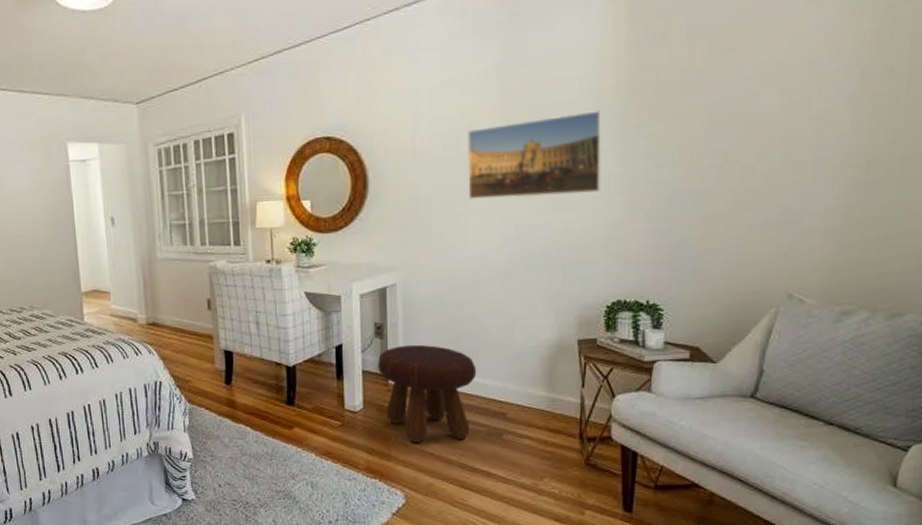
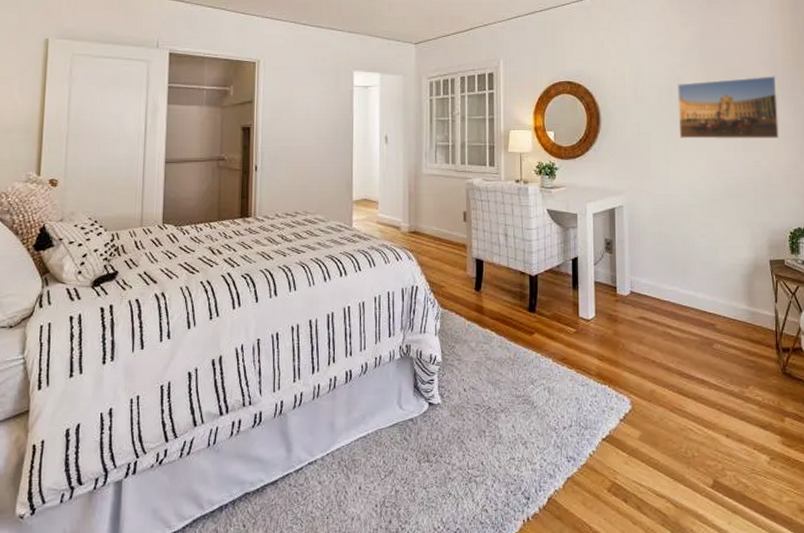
footstool: present [378,344,477,443] -> none [608,259,690,350]

